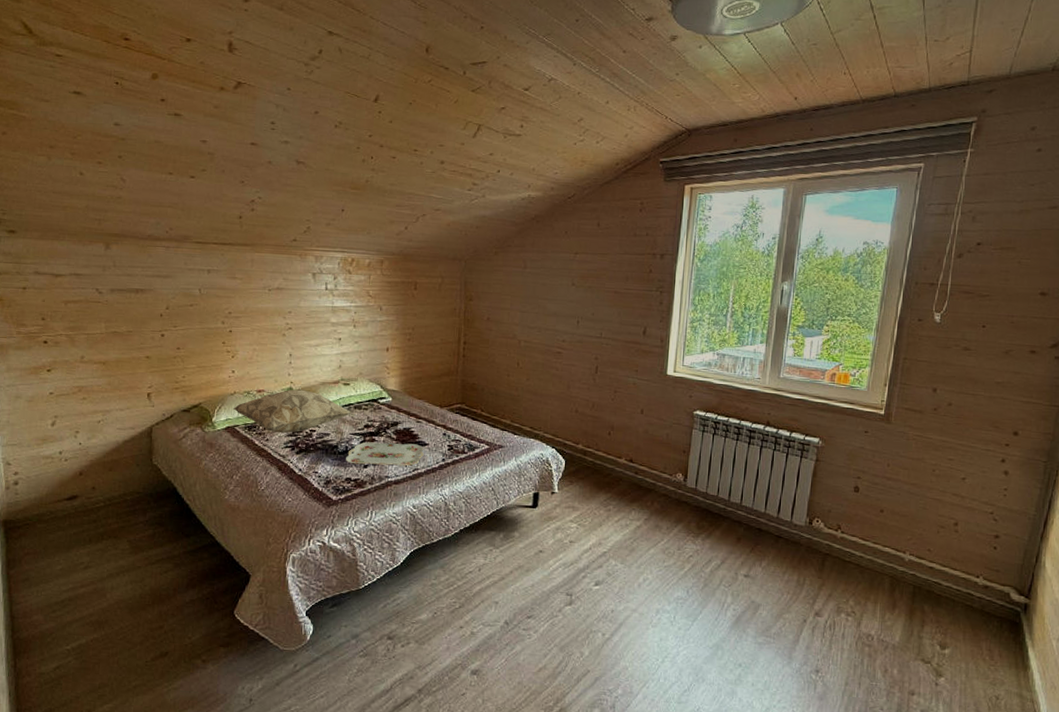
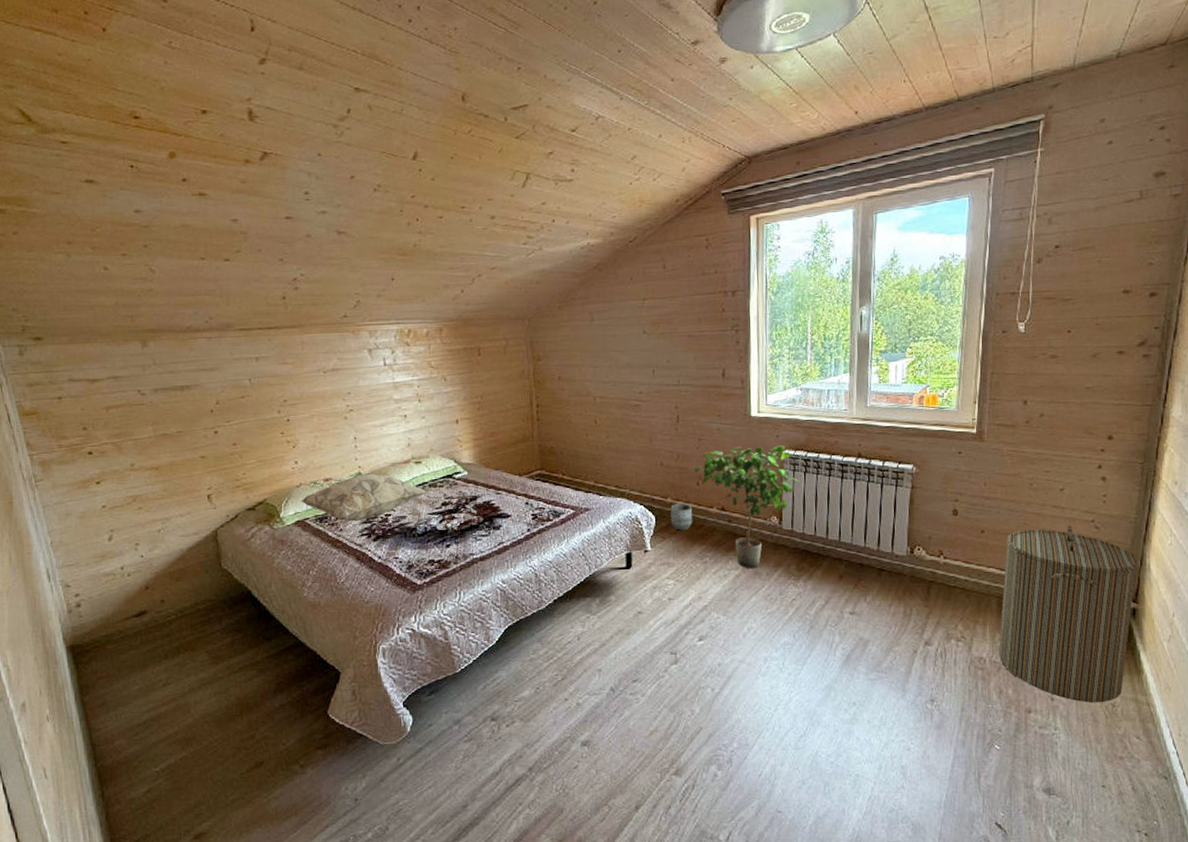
serving tray: present [346,442,424,466] -> none [426,516,508,545]
planter: none [580,450,602,477] -> present [671,503,693,531]
potted plant: none [606,402,709,521] -> present [693,445,801,568]
laundry hamper: none [887,514,1033,693] -> present [998,524,1138,703]

